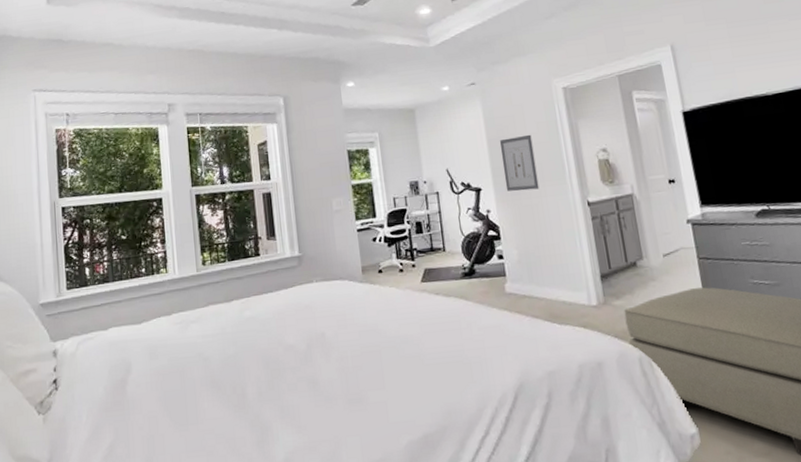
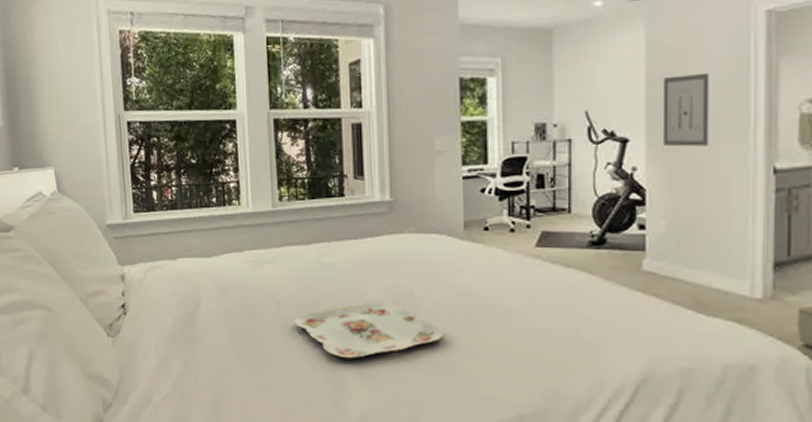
serving tray: none [220,346,354,404] -> present [294,303,444,359]

